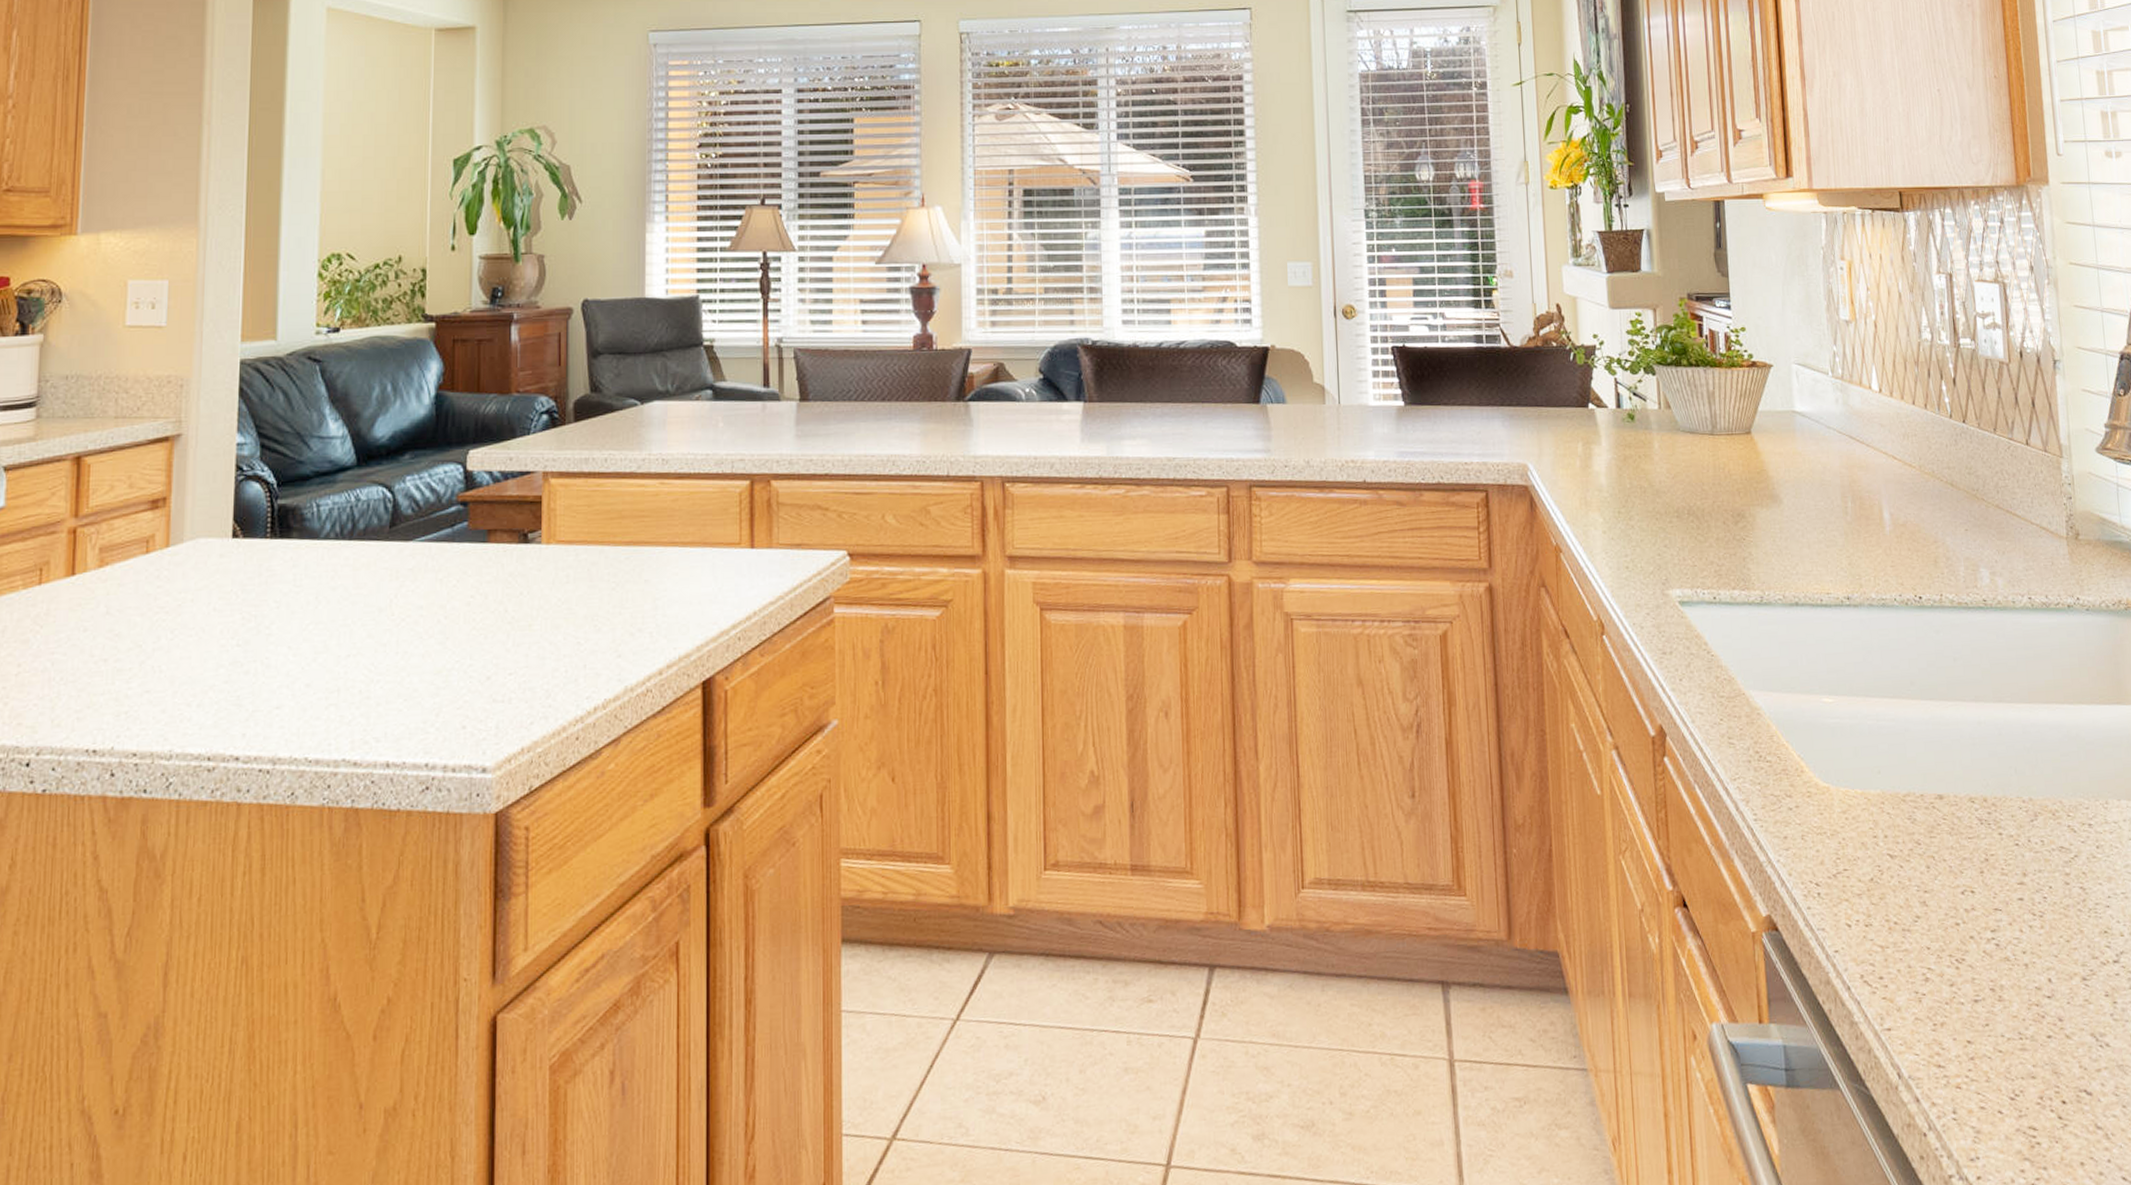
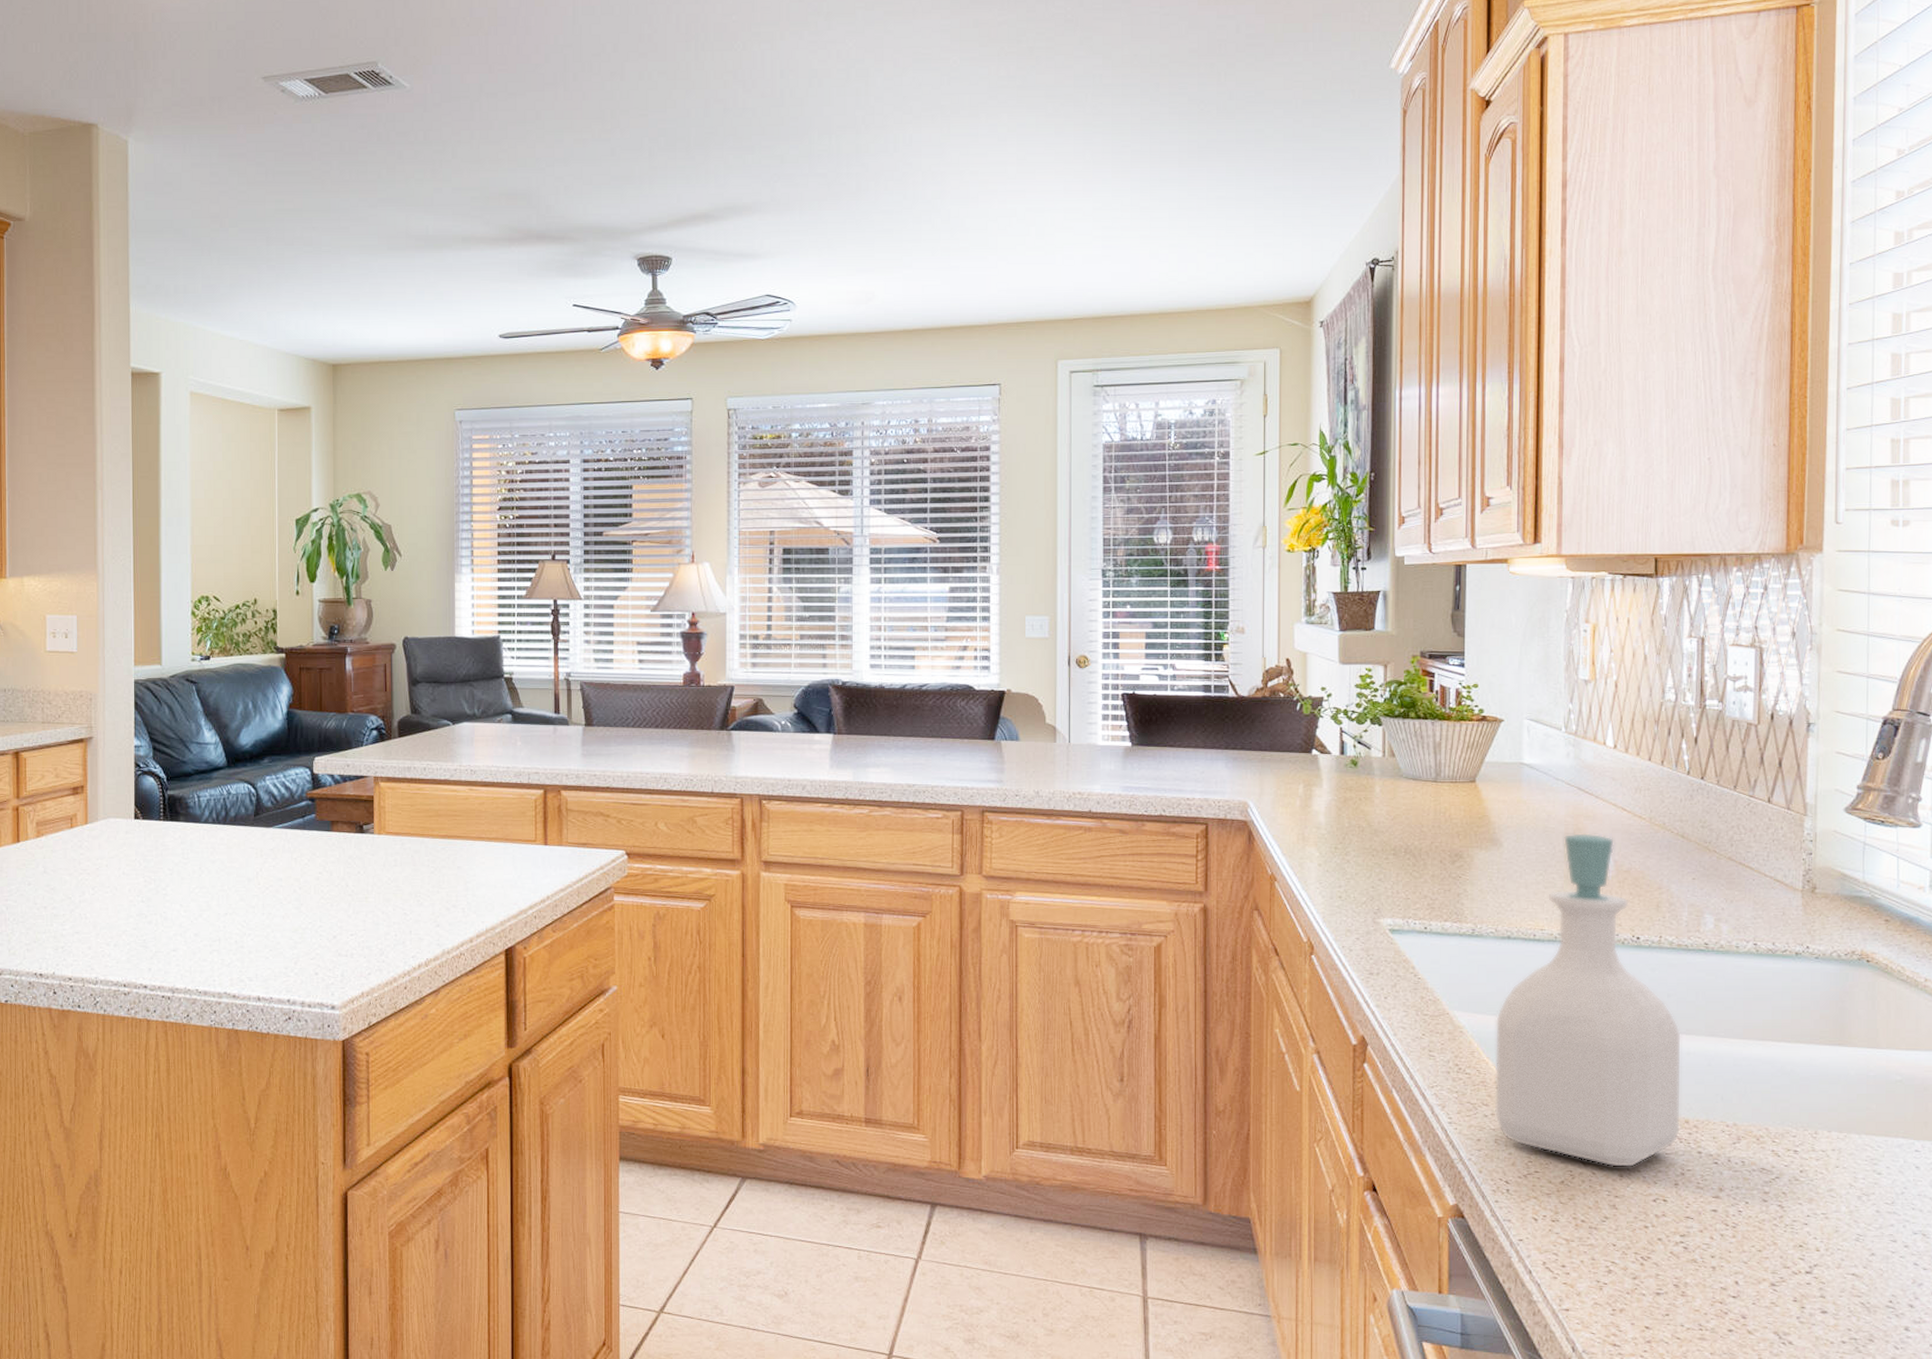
soap bottle: none [1790,485,1981,859] -> present [1494,833,1682,1168]

